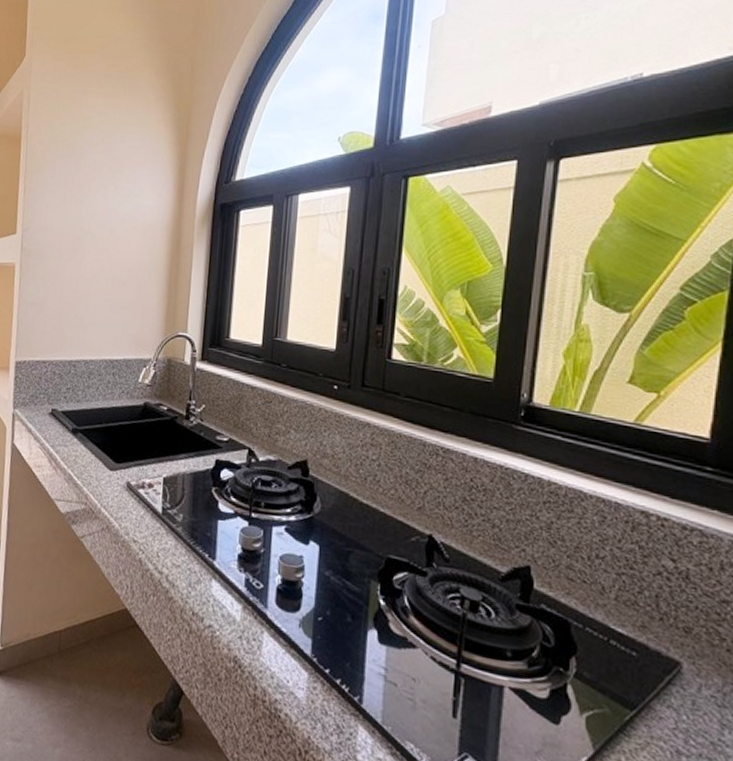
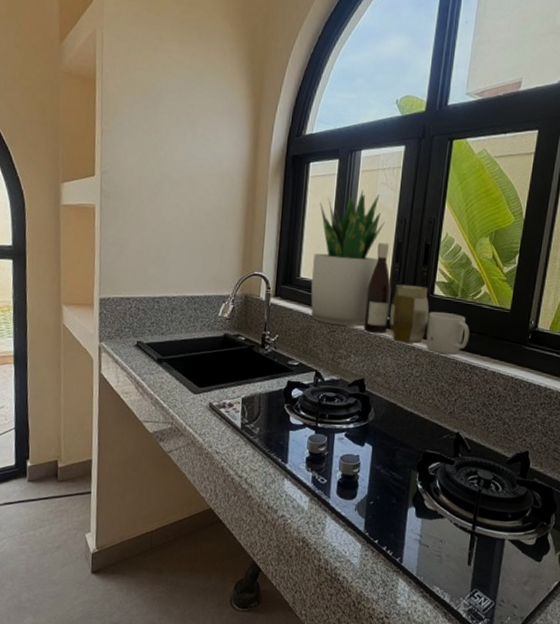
planter: none [242,238,329,397] -> present [311,189,385,327]
bottle: none [305,297,339,406] -> present [363,242,392,333]
jar: none [336,347,387,419] -> present [389,284,430,343]
mug: none [383,380,440,434] -> present [426,312,470,355]

